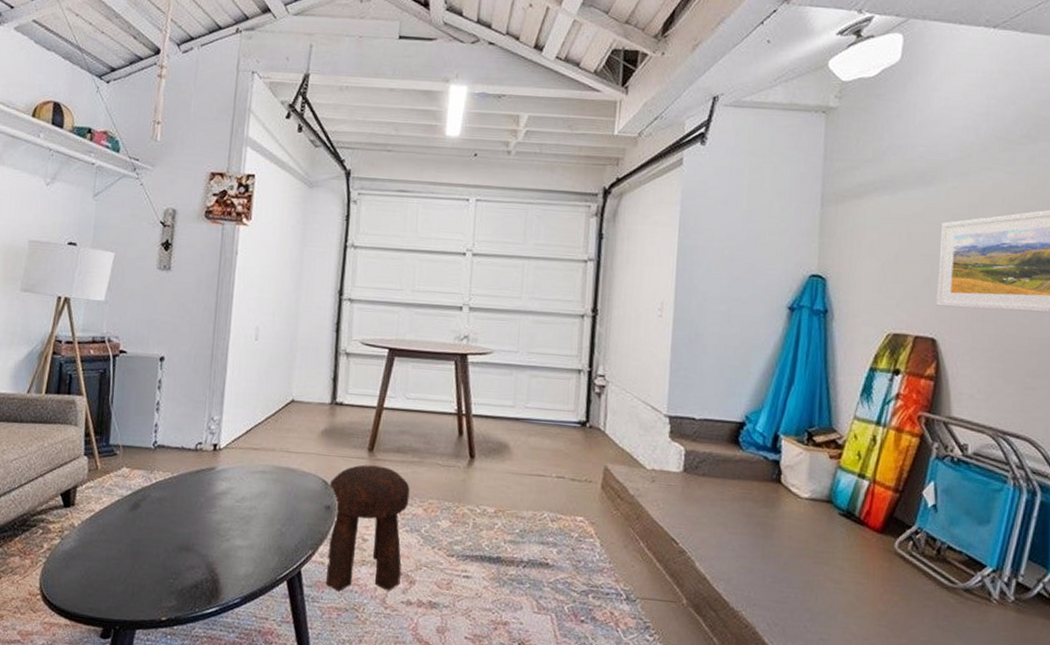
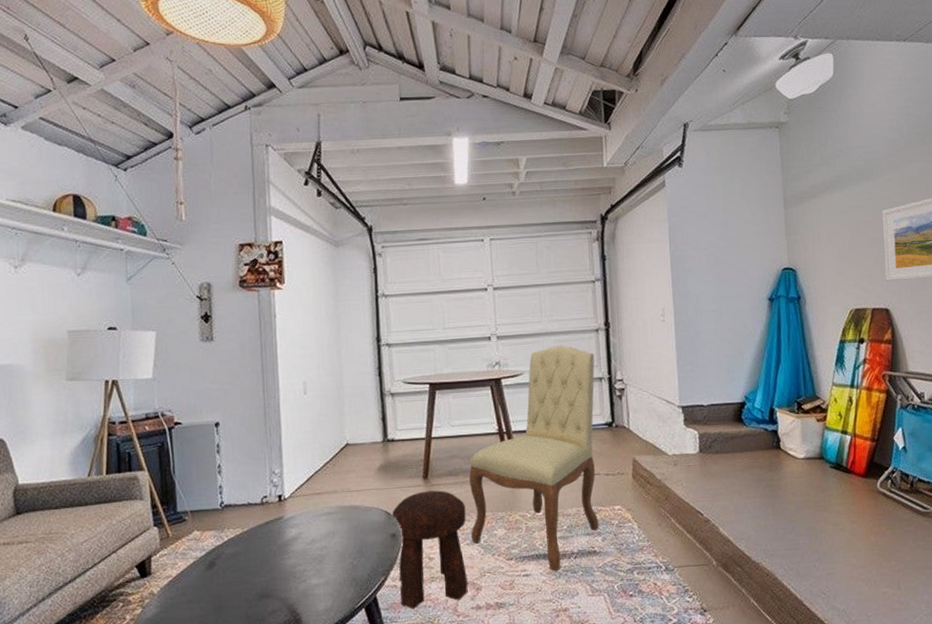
chair: none [411,326,576,579] -> present [469,345,599,572]

